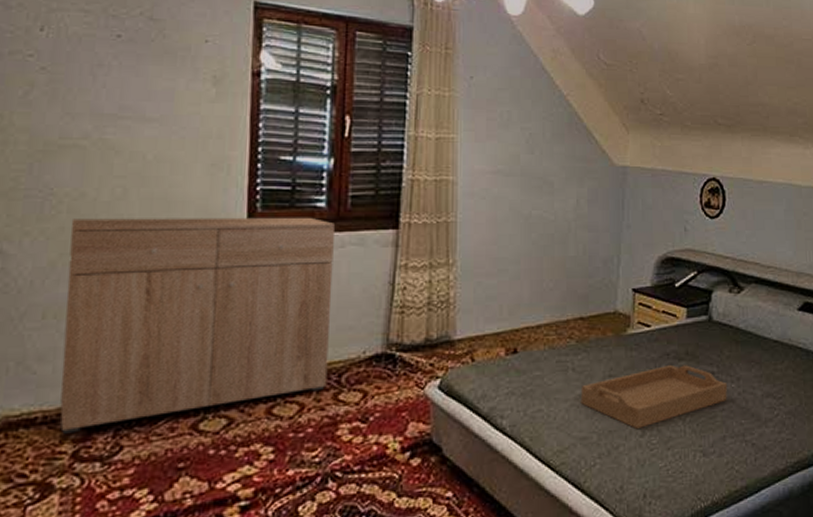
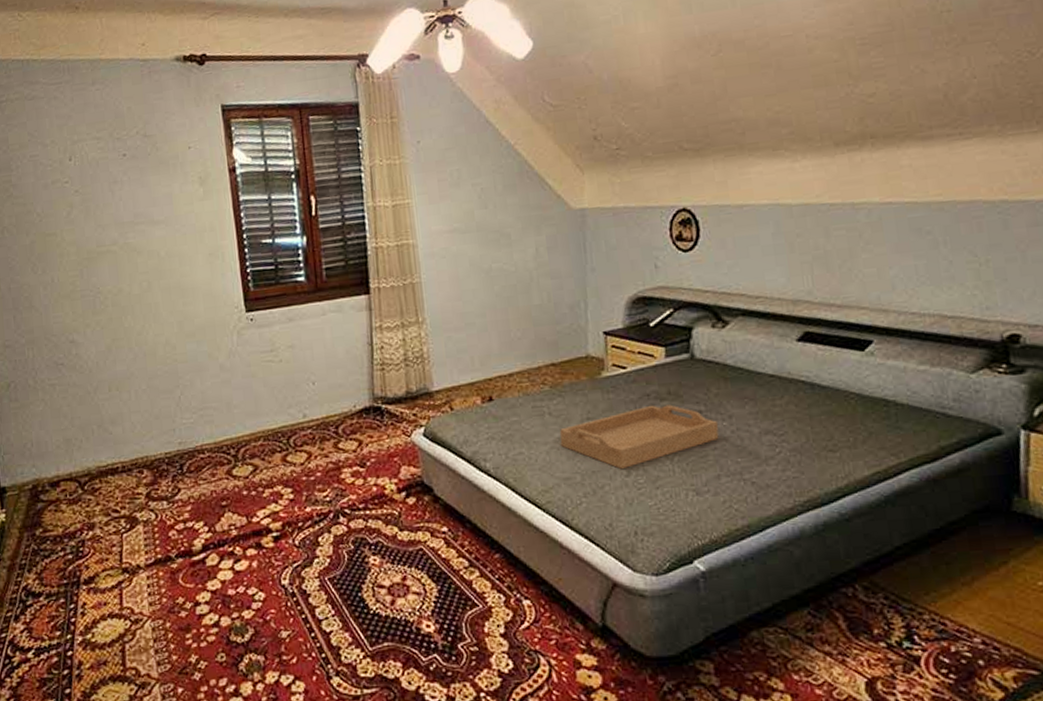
dresser: present [60,217,334,434] -> none [116,291,328,479]

